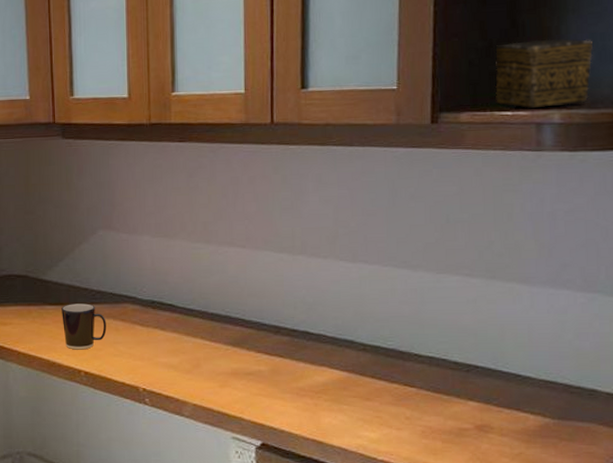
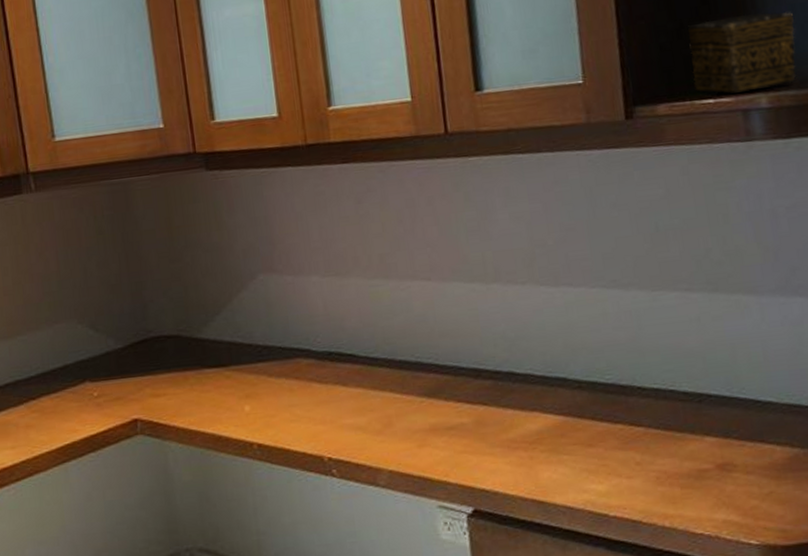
mug: present [61,303,107,350] -> none [223,362,279,419]

